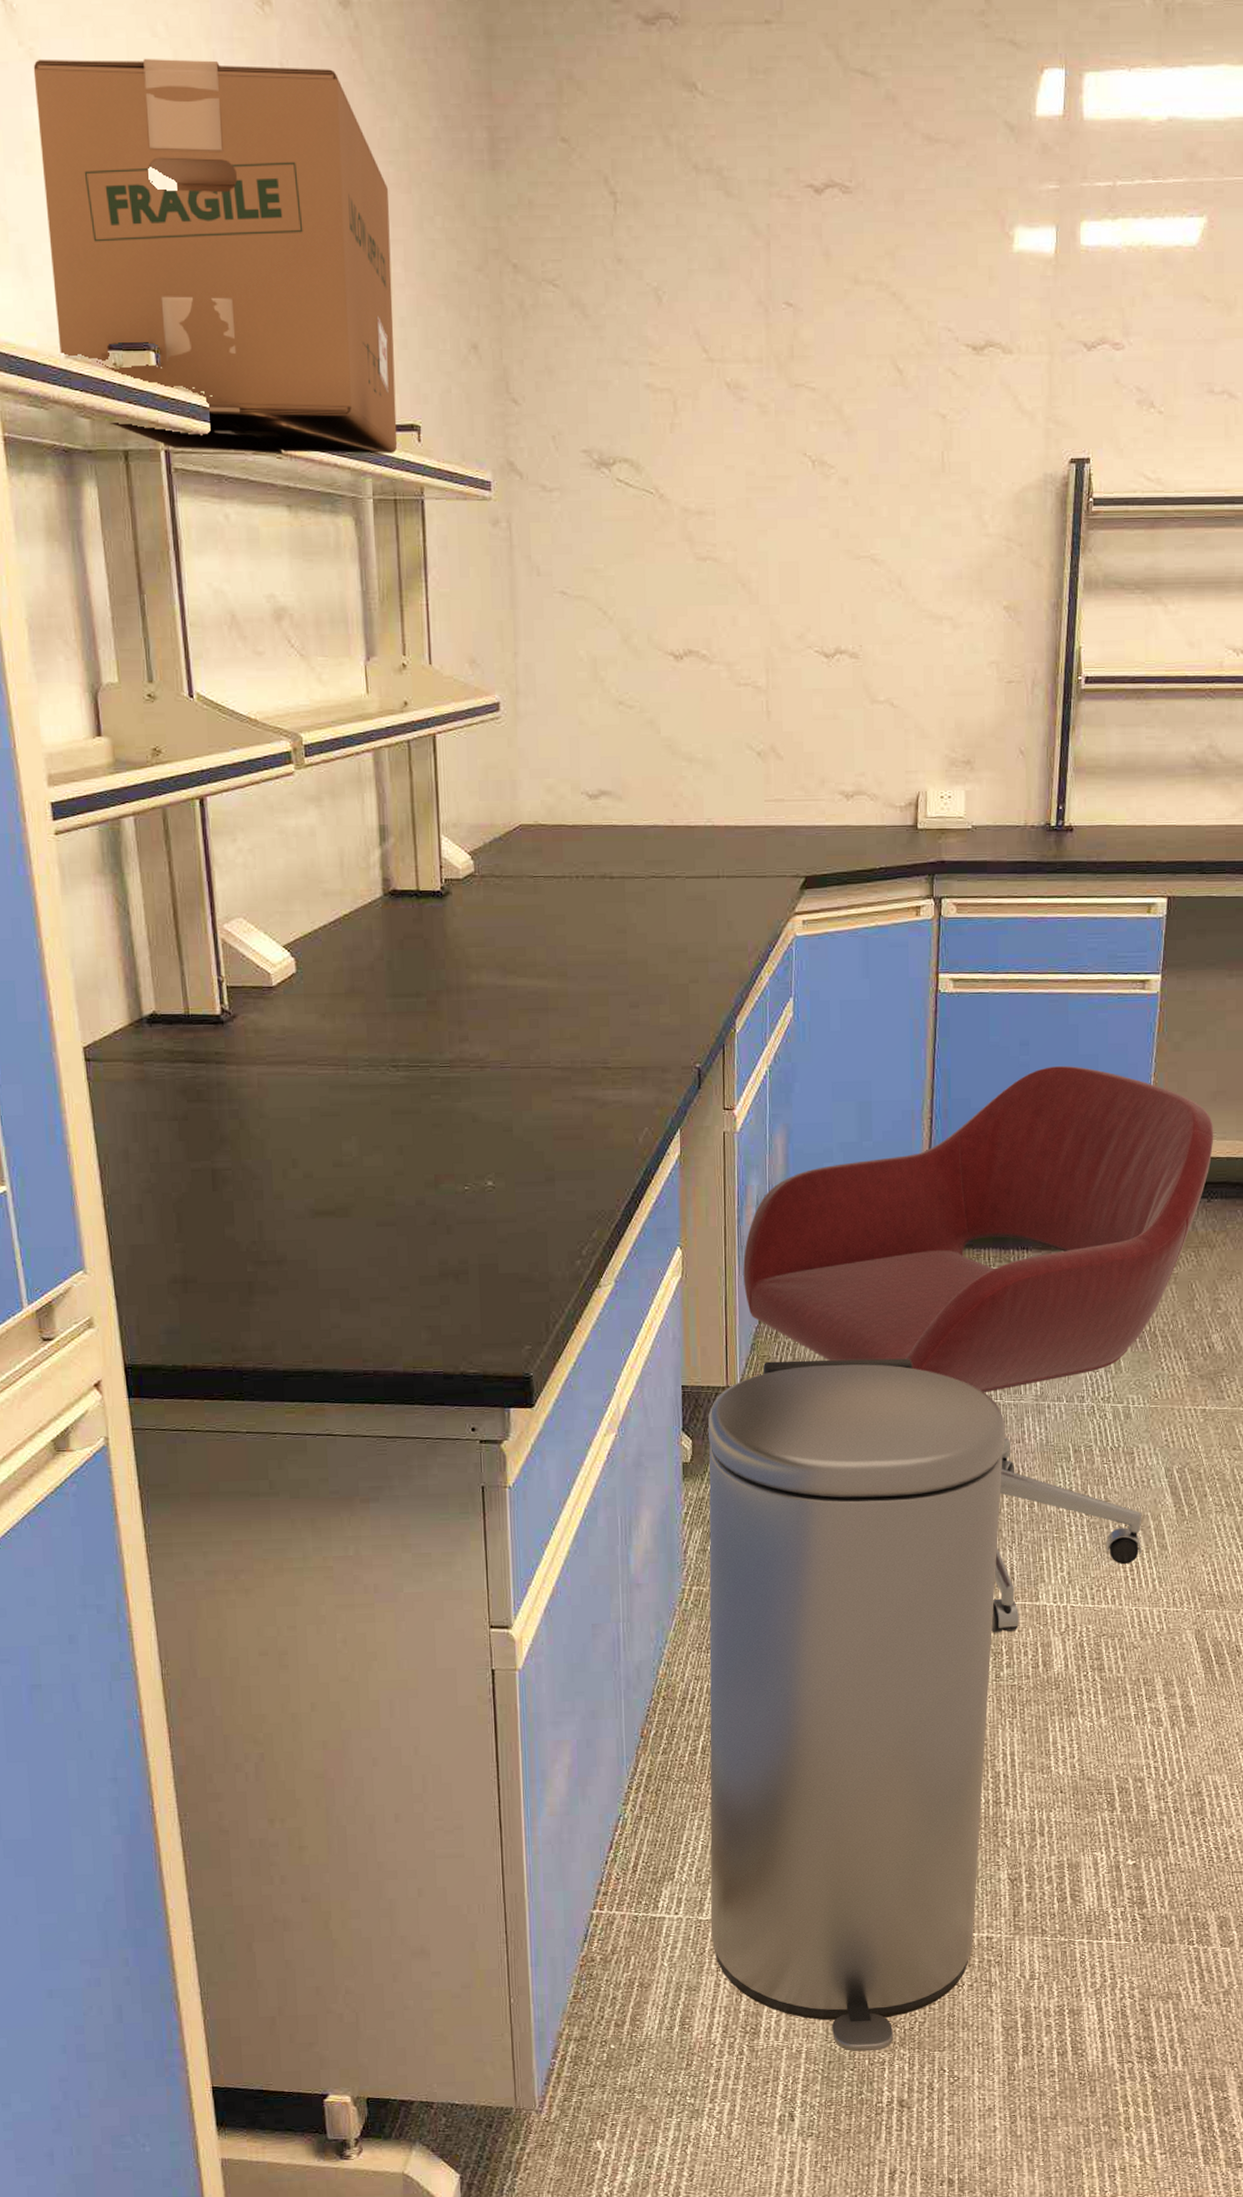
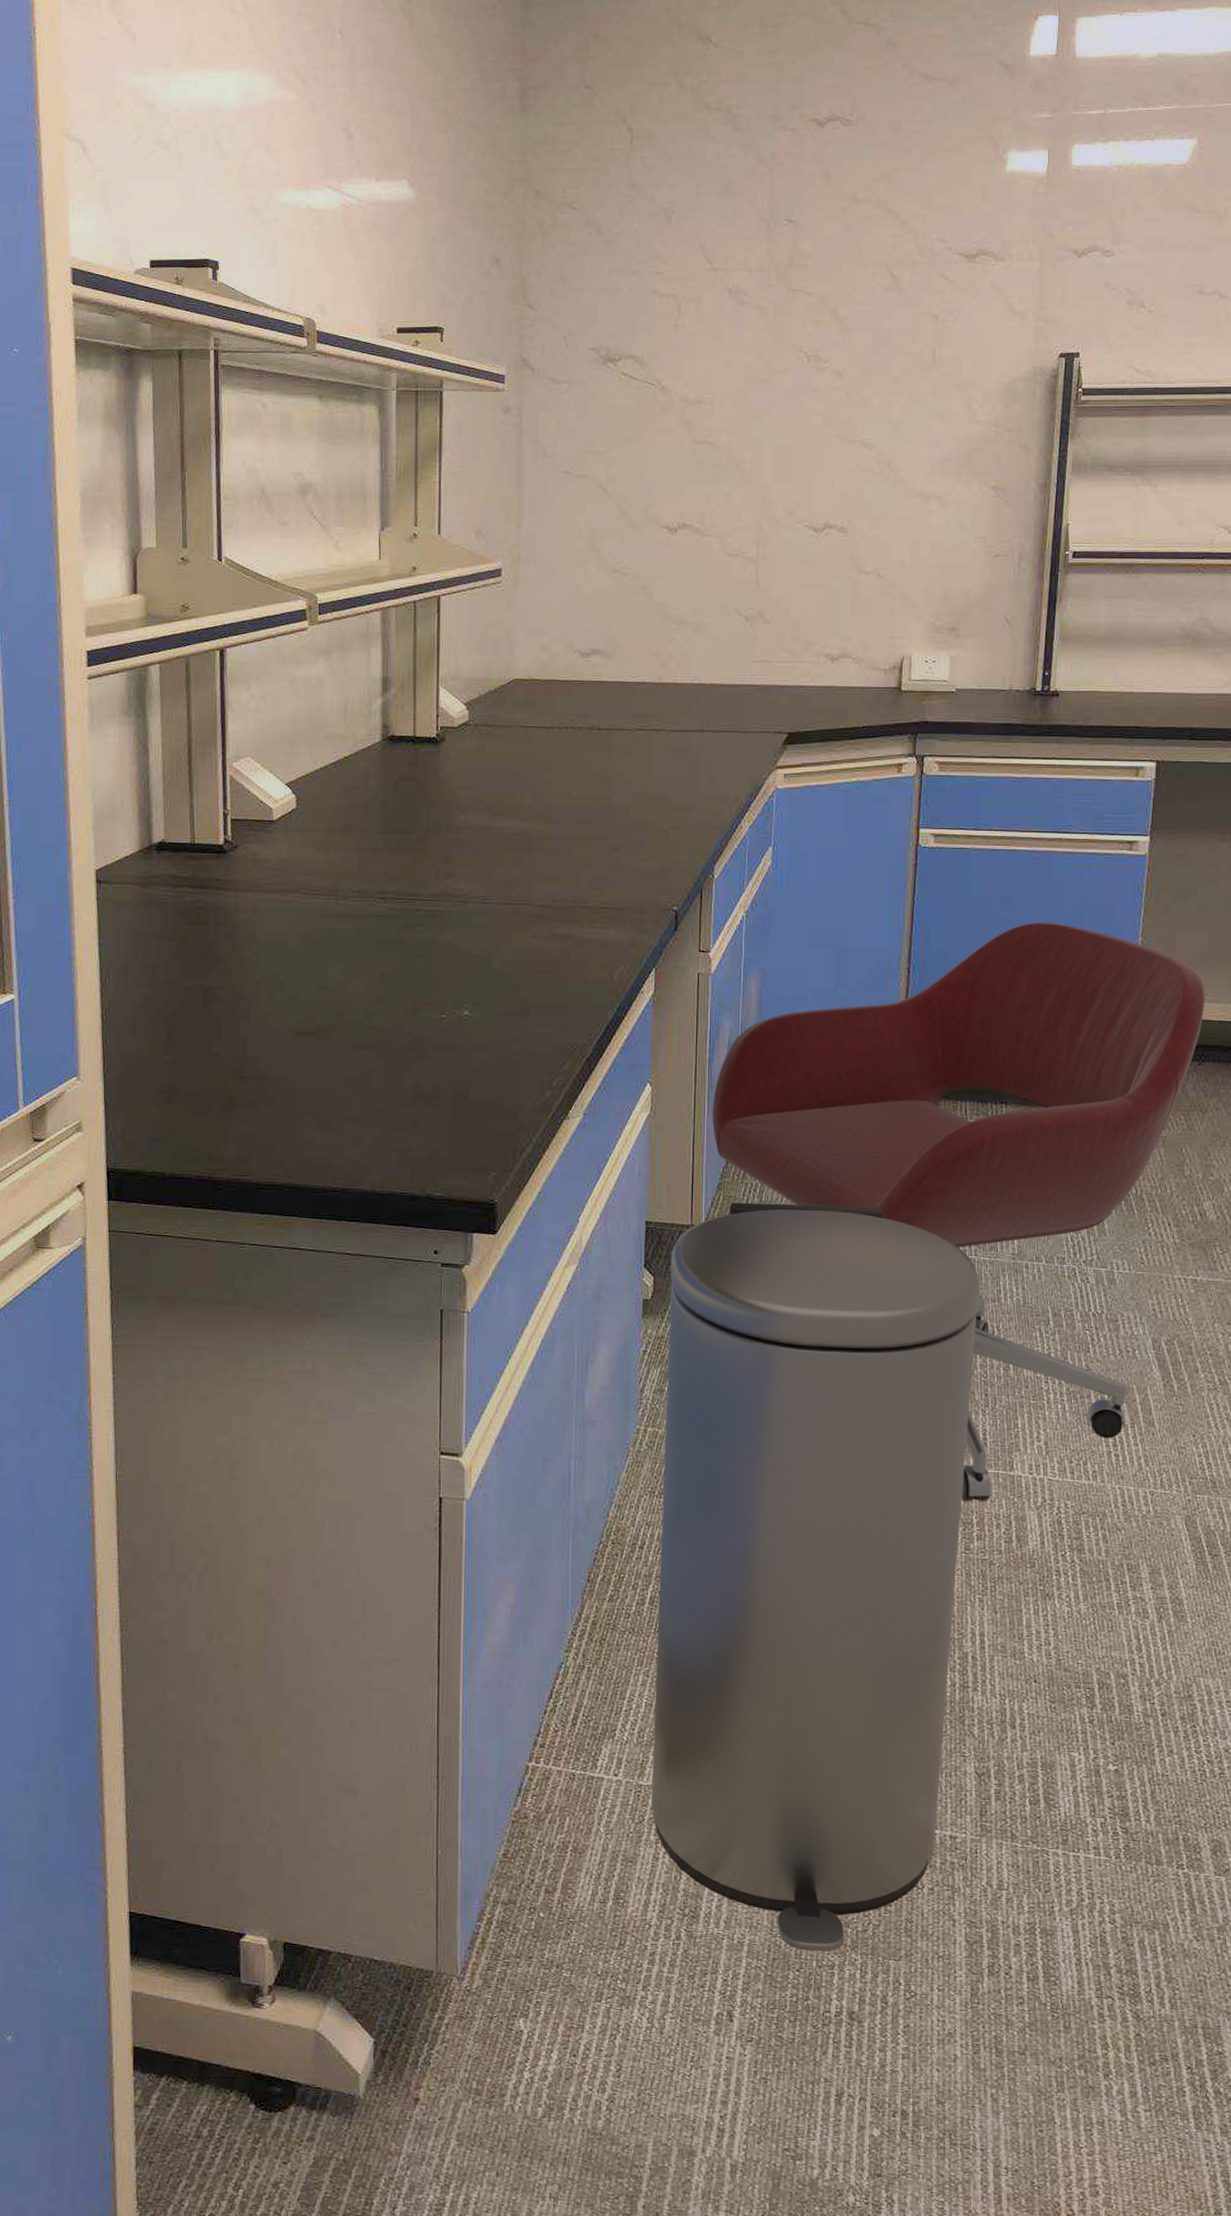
box: present [33,58,398,455] -> none [128,30,428,353]

